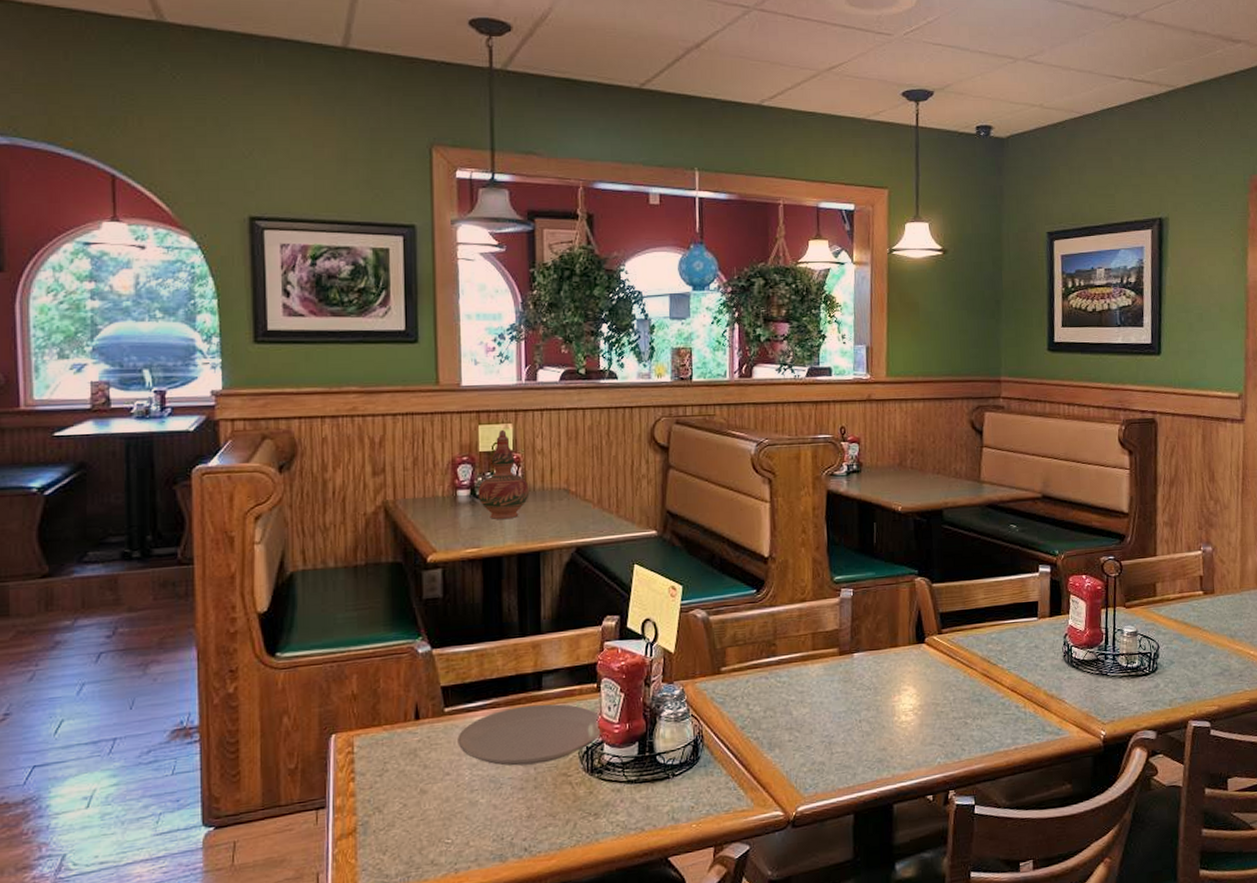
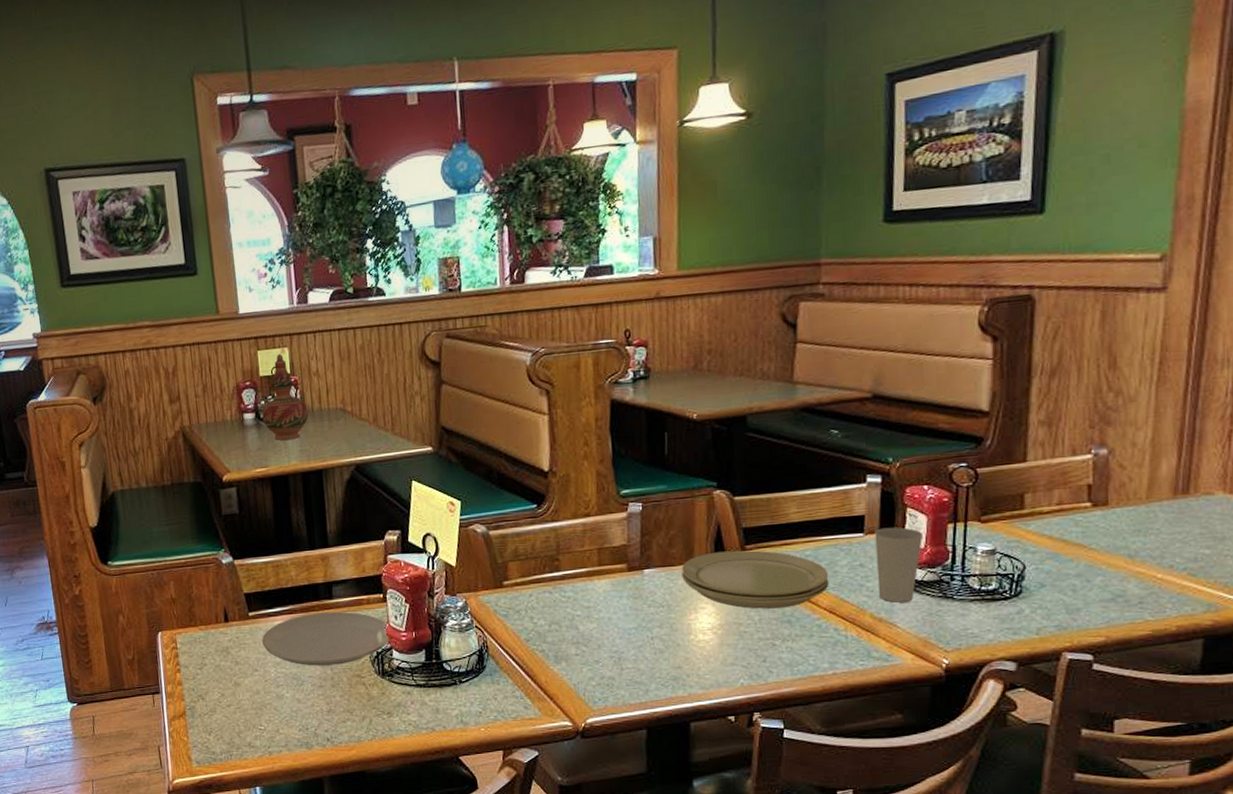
plate: none [887,633,1011,690] -> present [681,550,829,609]
cup: none [1046,611,1084,680] -> present [875,527,924,603]

